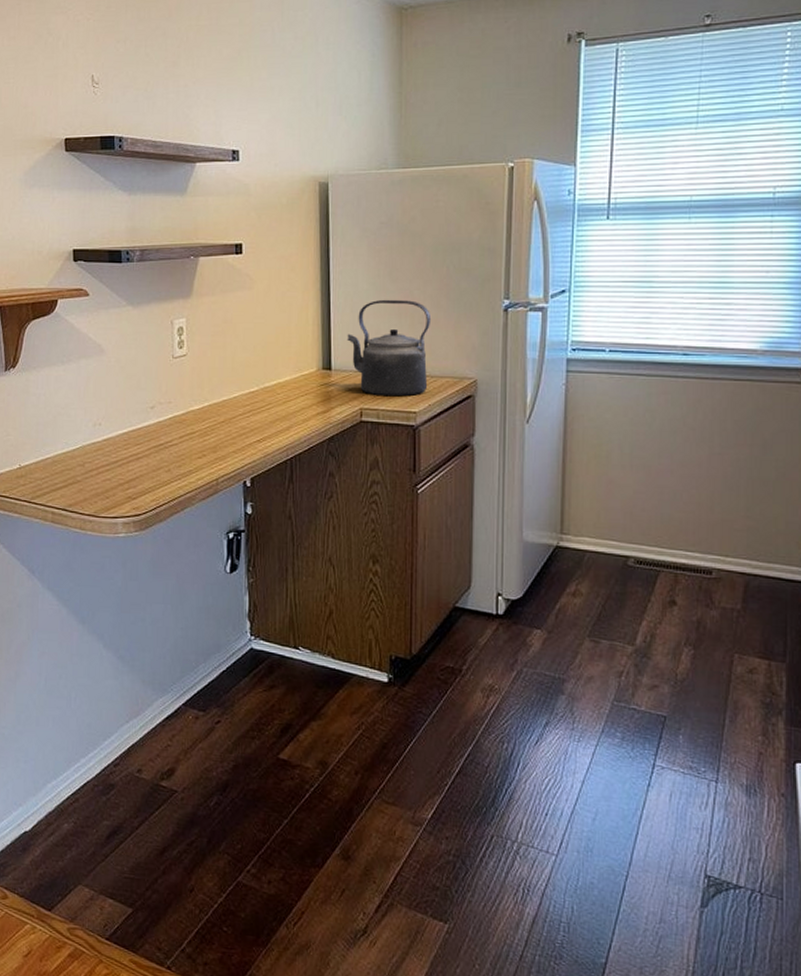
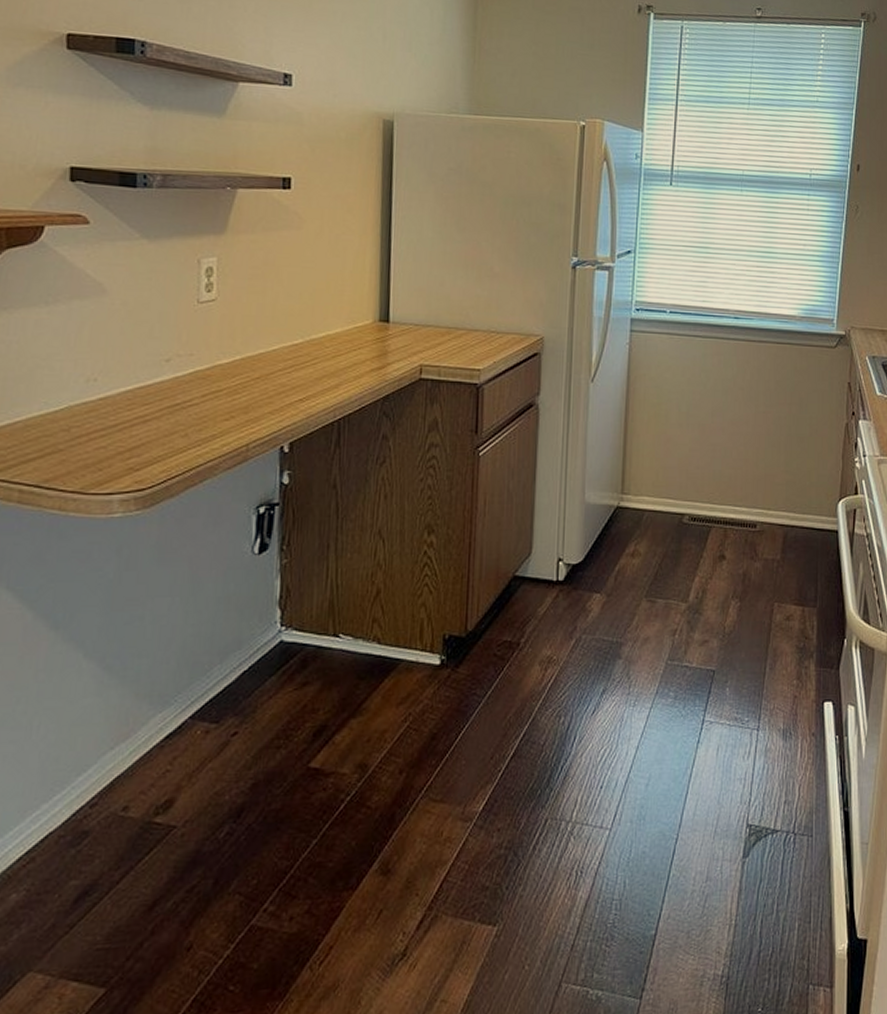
kettle: present [347,299,430,397] -> none [408,249,498,353]

